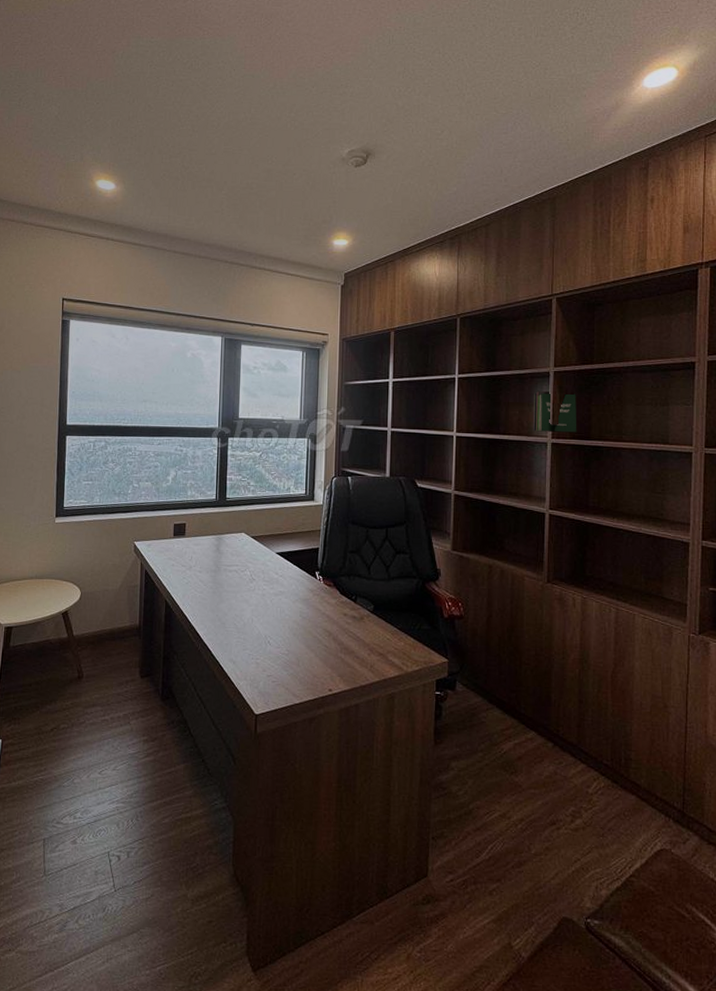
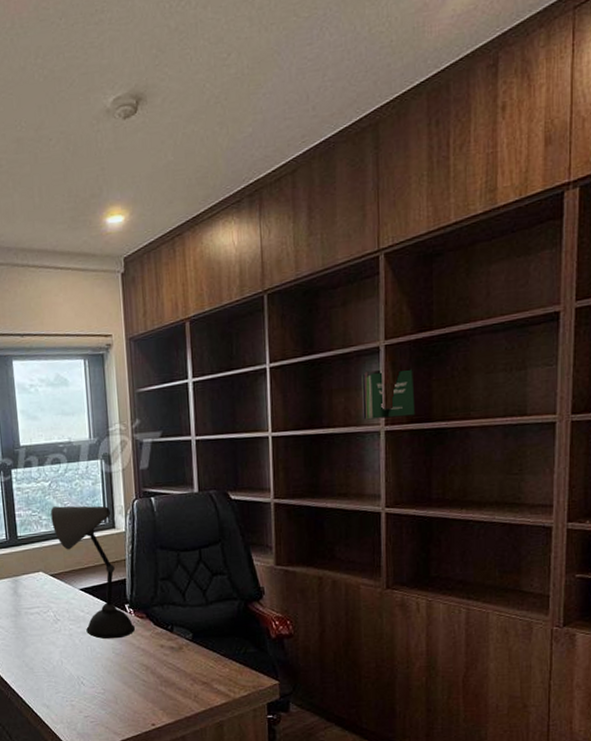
desk lamp: none [258,475,322,603] -> present [50,505,135,639]

